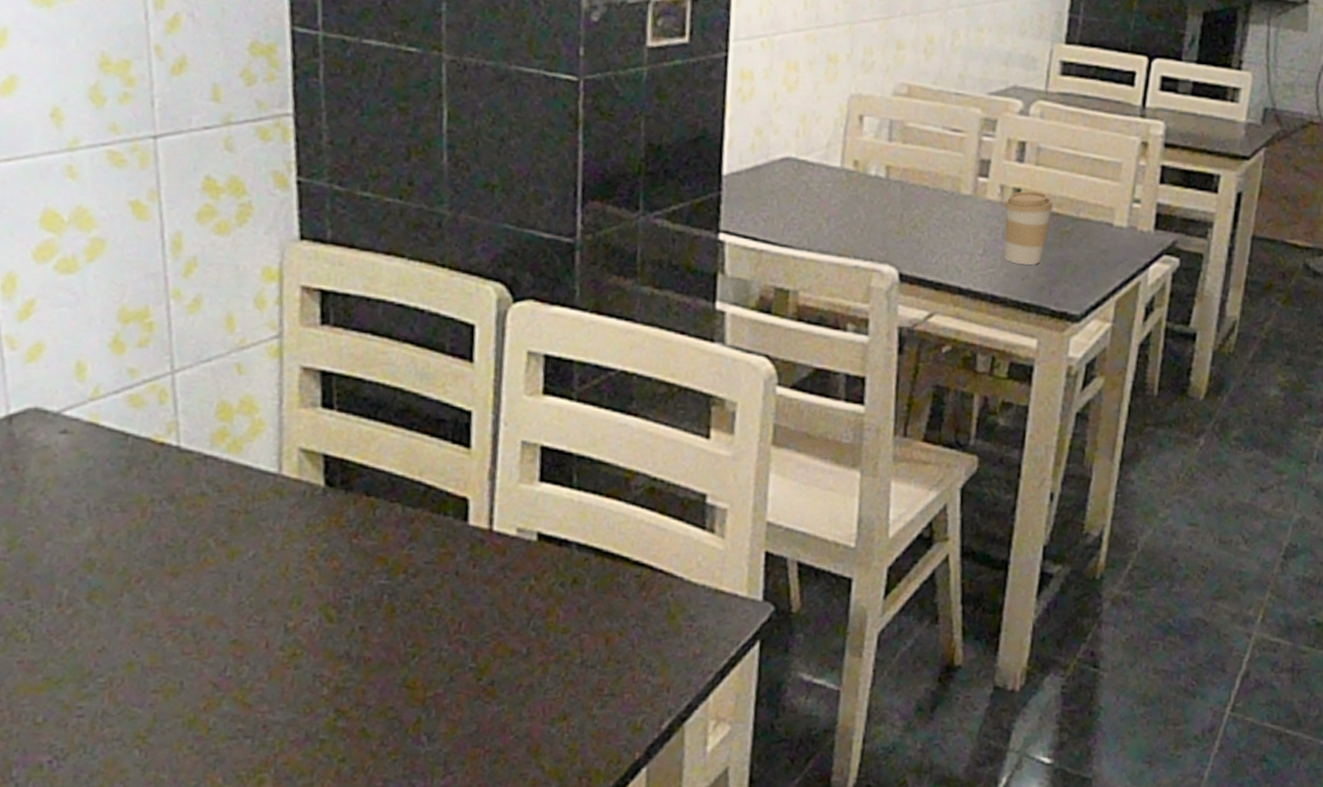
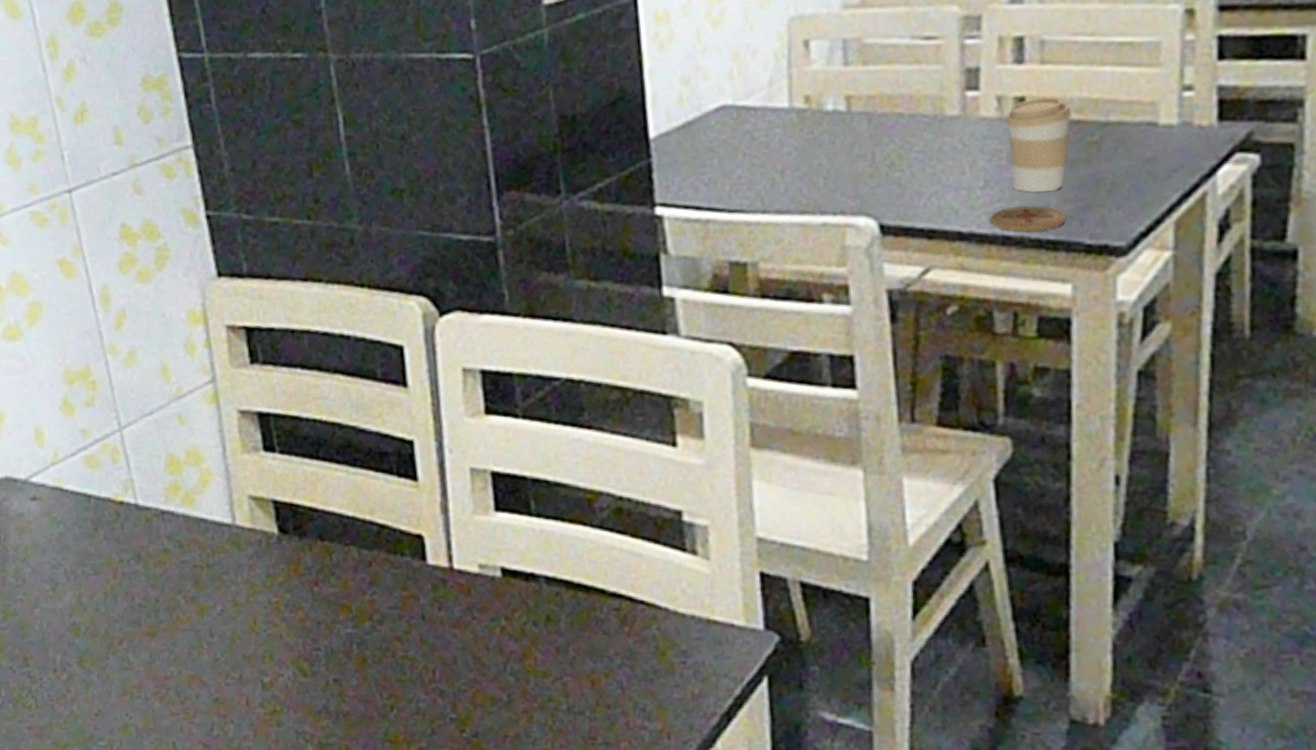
coaster: none [983,273,1040,295] -> present [990,206,1067,232]

